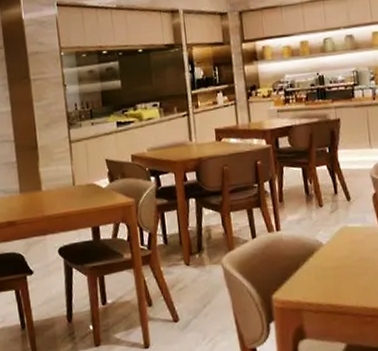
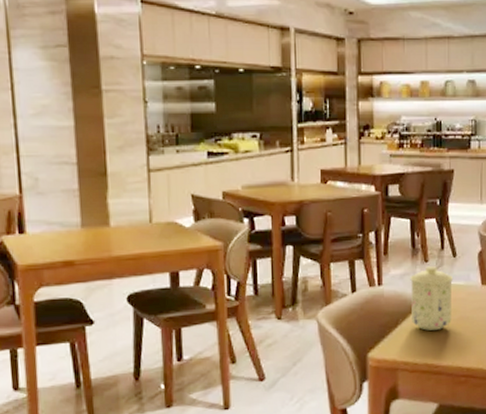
mug: none [306,210,352,272] -> present [410,266,454,331]

